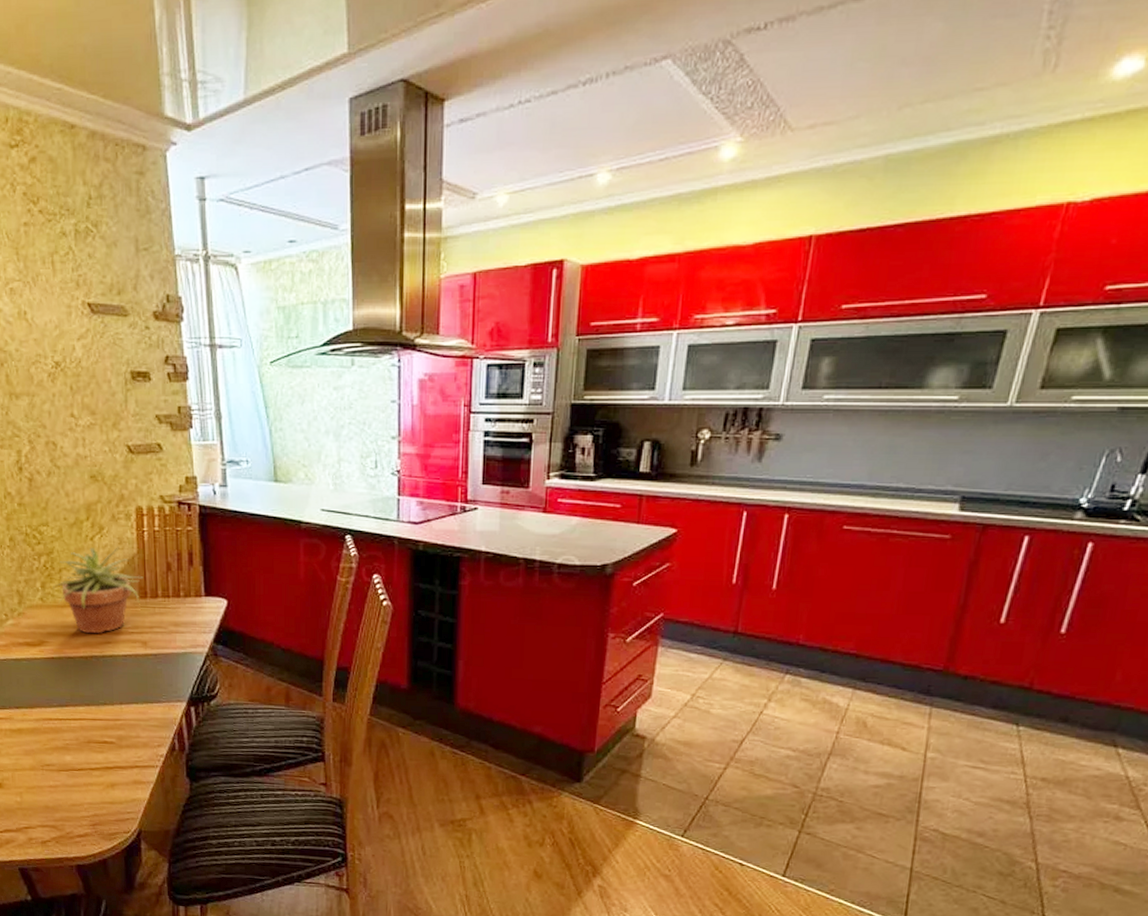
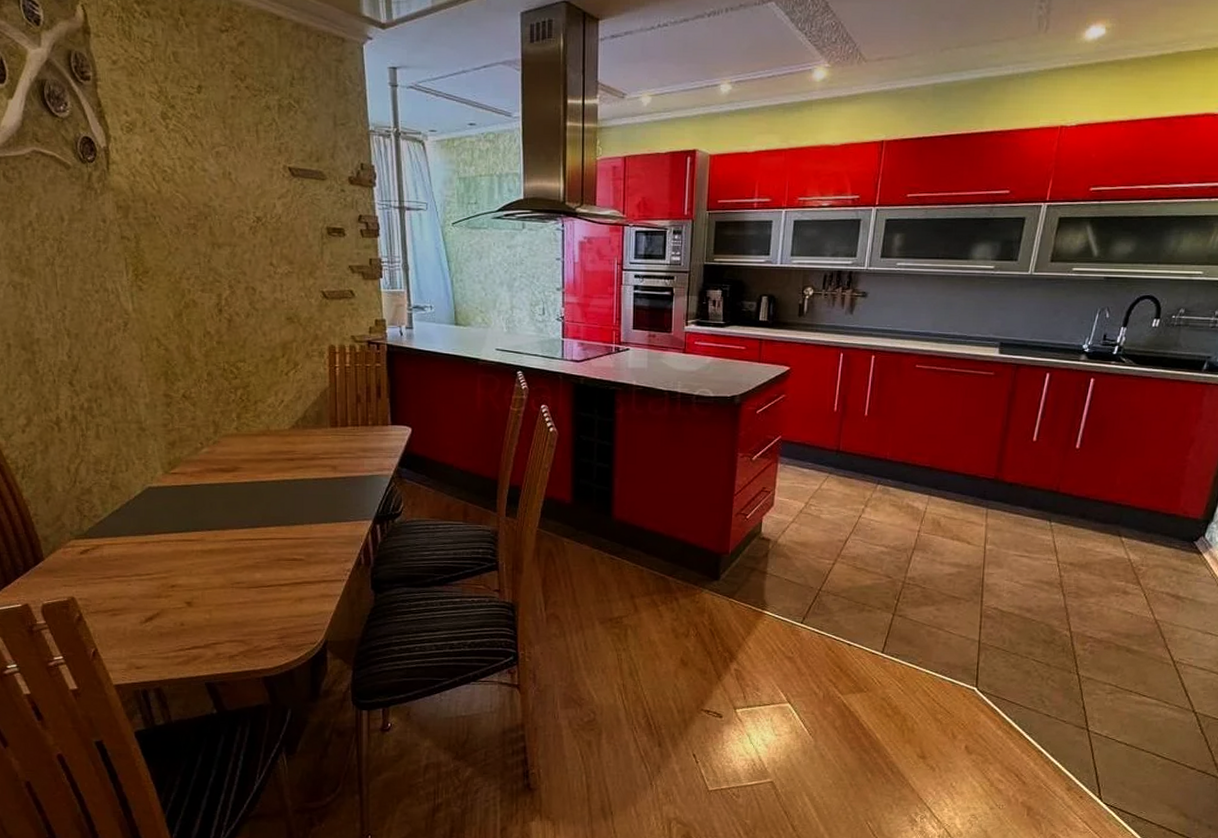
potted plant: present [53,547,143,634] -> none [248,381,334,460]

